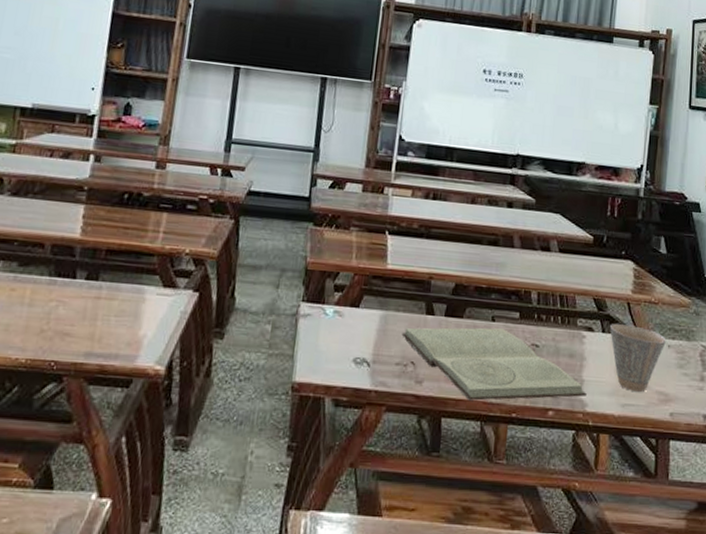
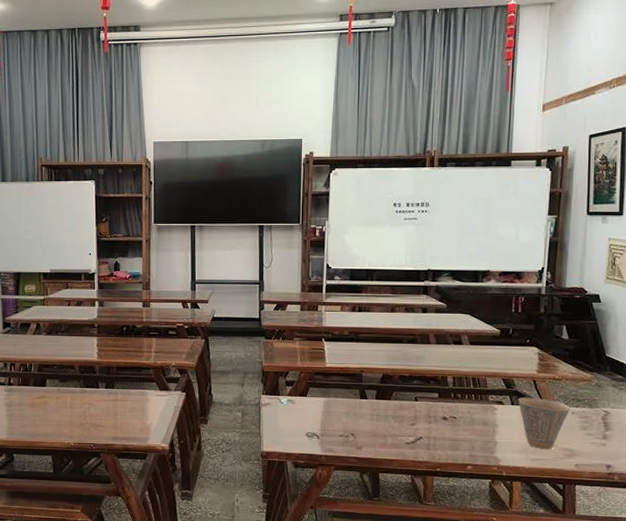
book: present [401,327,587,401] -> none [342,406,500,460]

